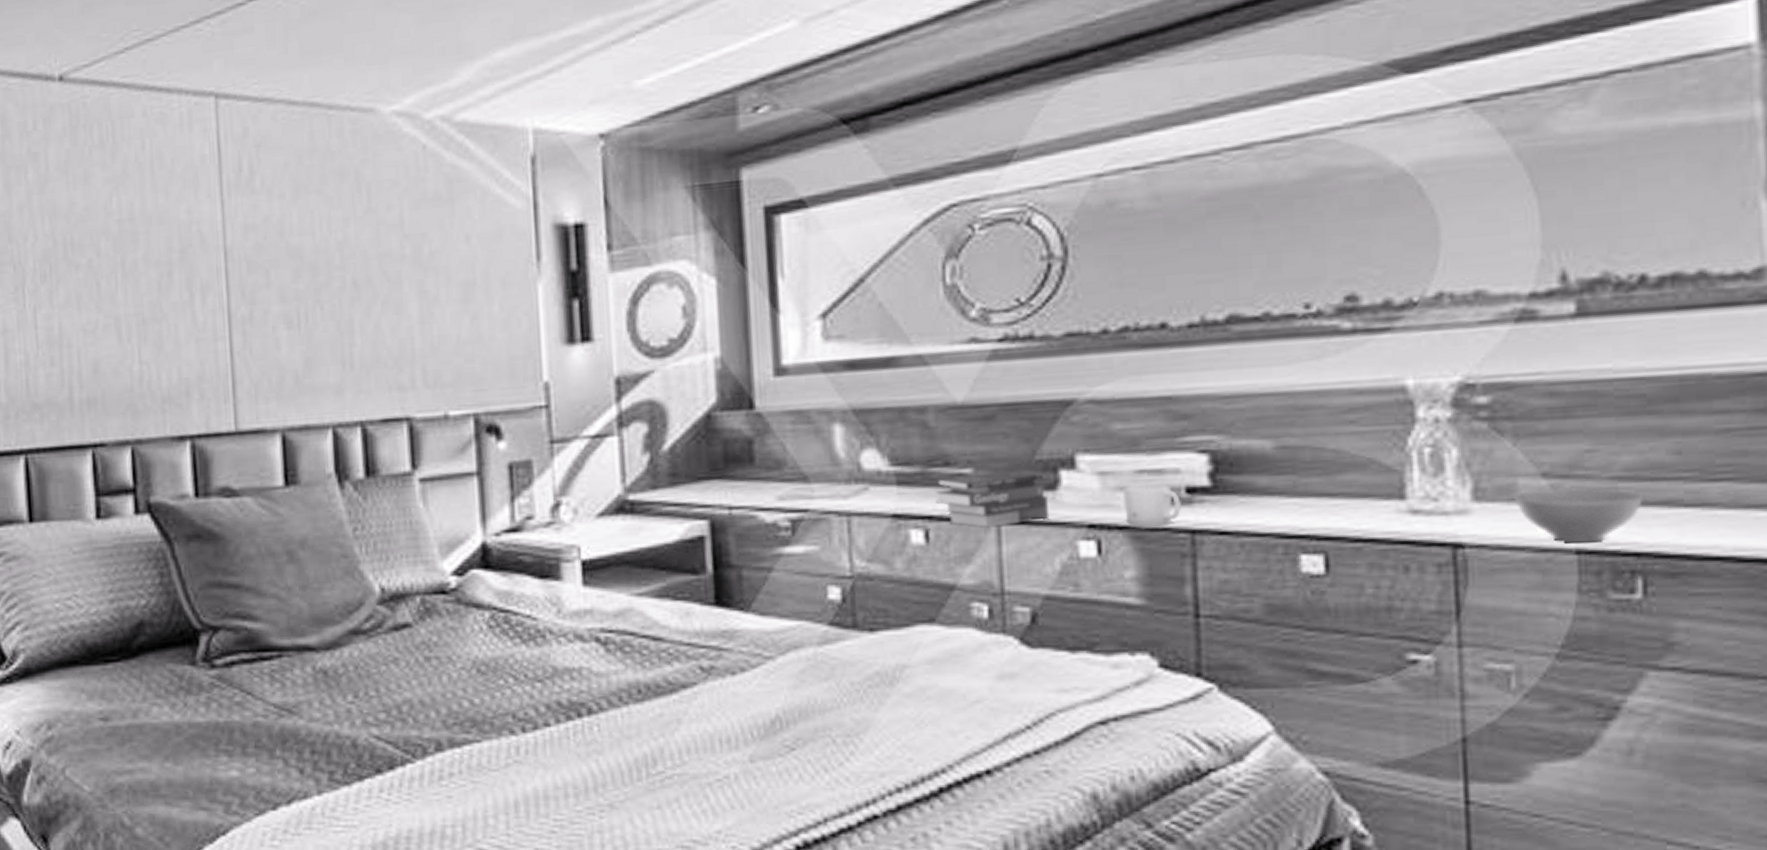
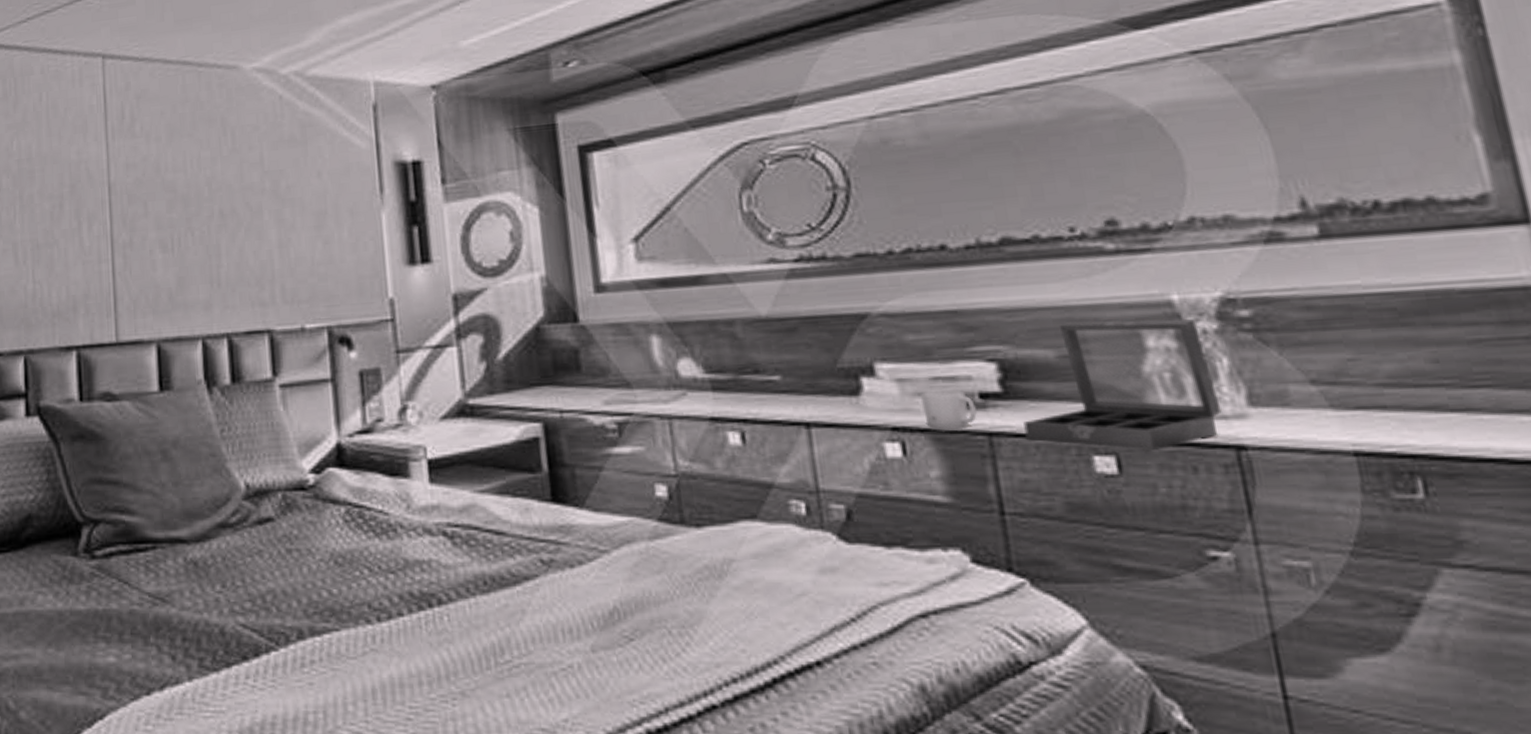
books: present [935,471,1050,529] -> none [748,378,855,431]
jewelry box: none [1230,406,1443,549] -> present [1023,318,1222,450]
bowl: present [1515,488,1645,545] -> none [1288,394,1411,447]

